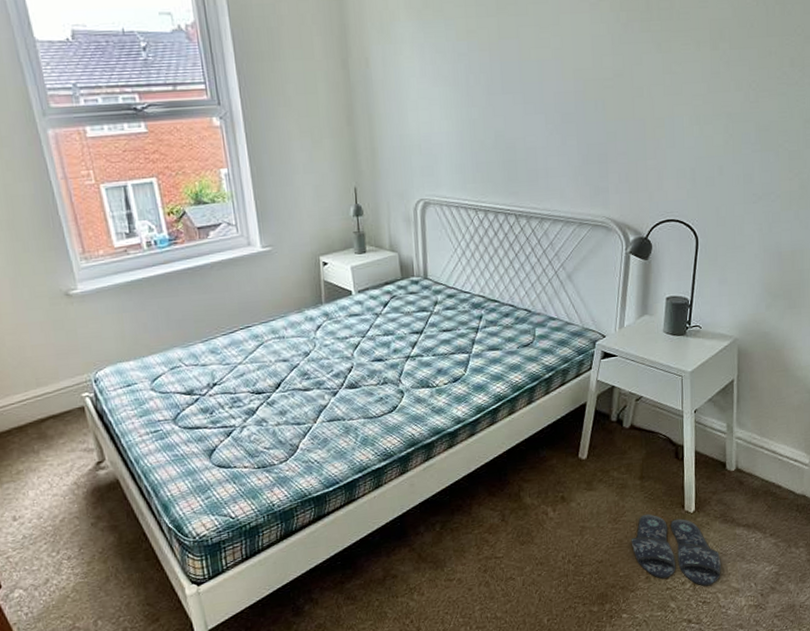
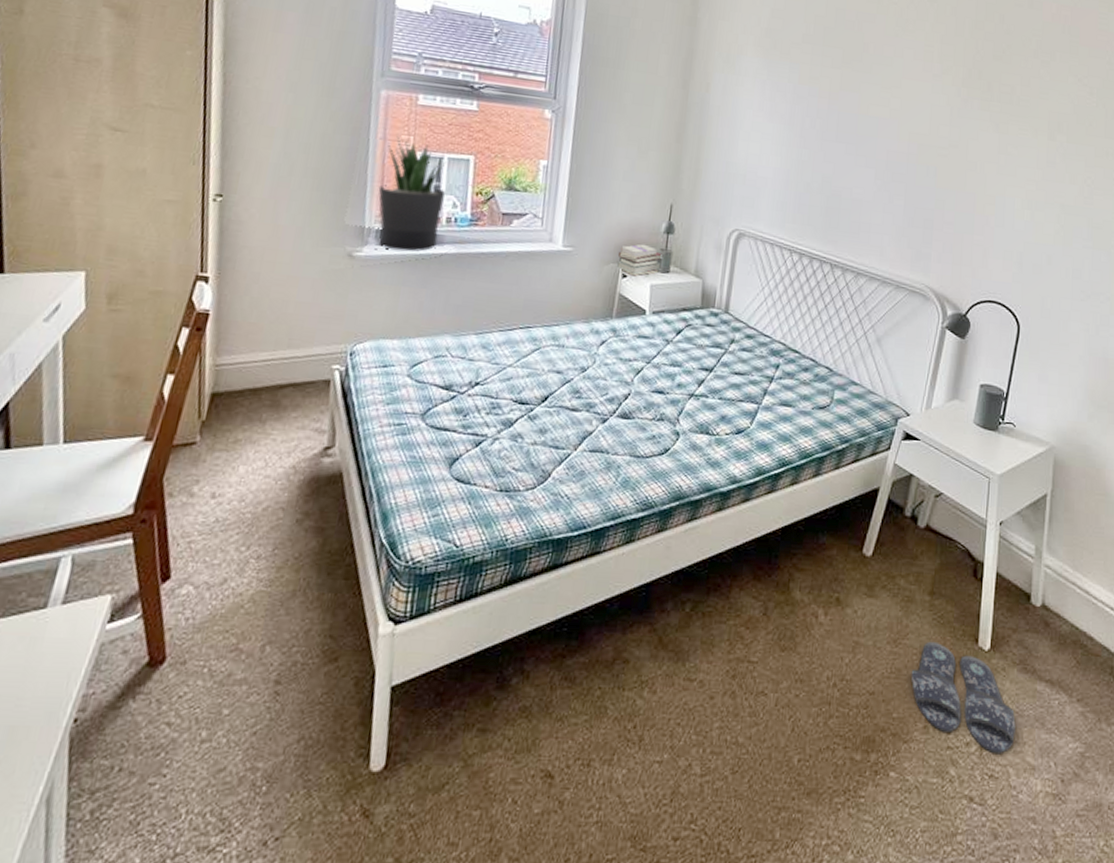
planter: none [70,173,144,282] -> present [378,136,447,252]
books: none [315,230,358,262] -> present [617,243,664,276]

